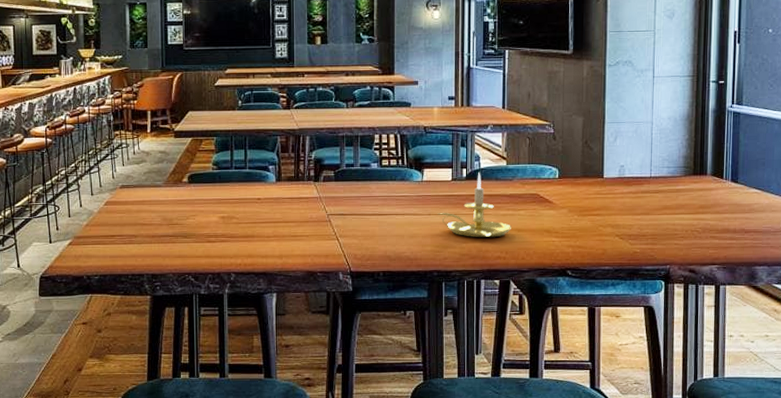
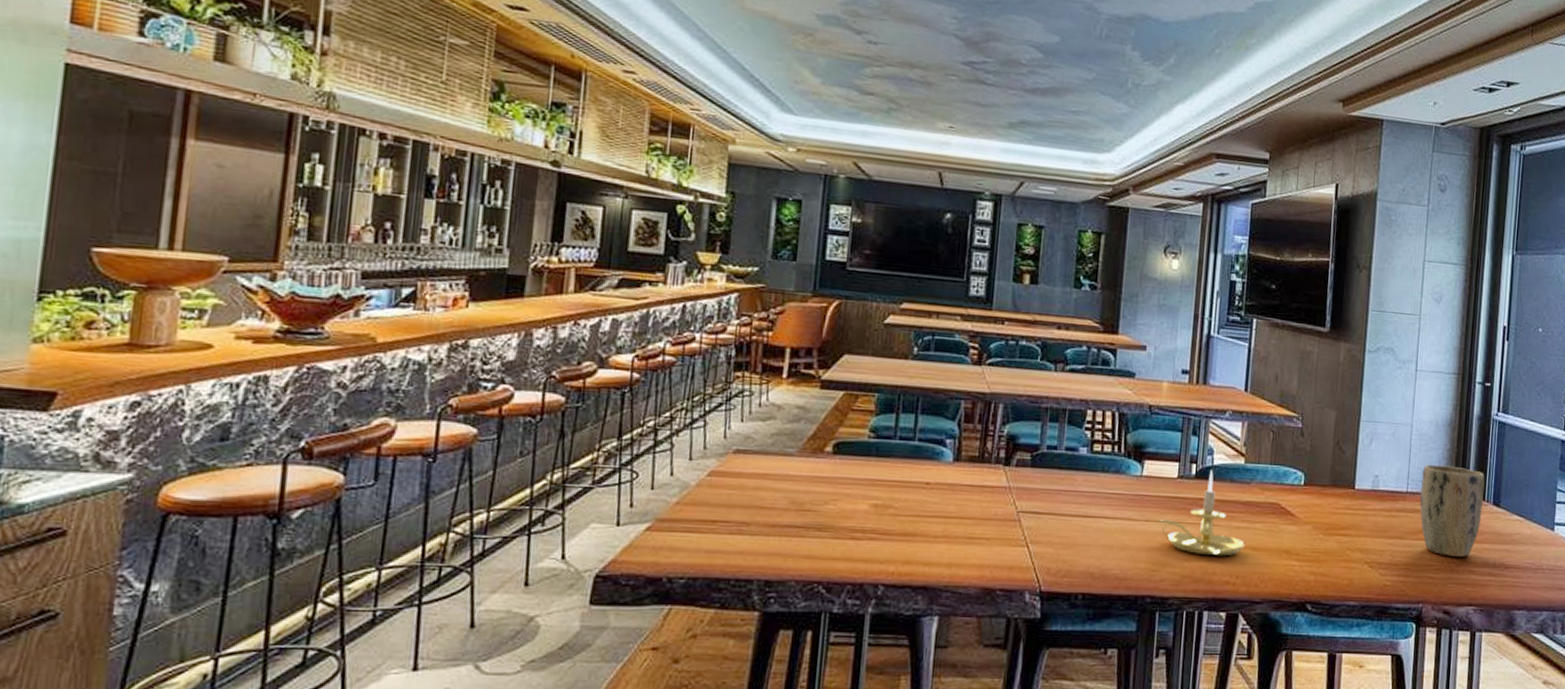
plant pot: none [662,152,722,226] -> present [1420,464,1485,557]

